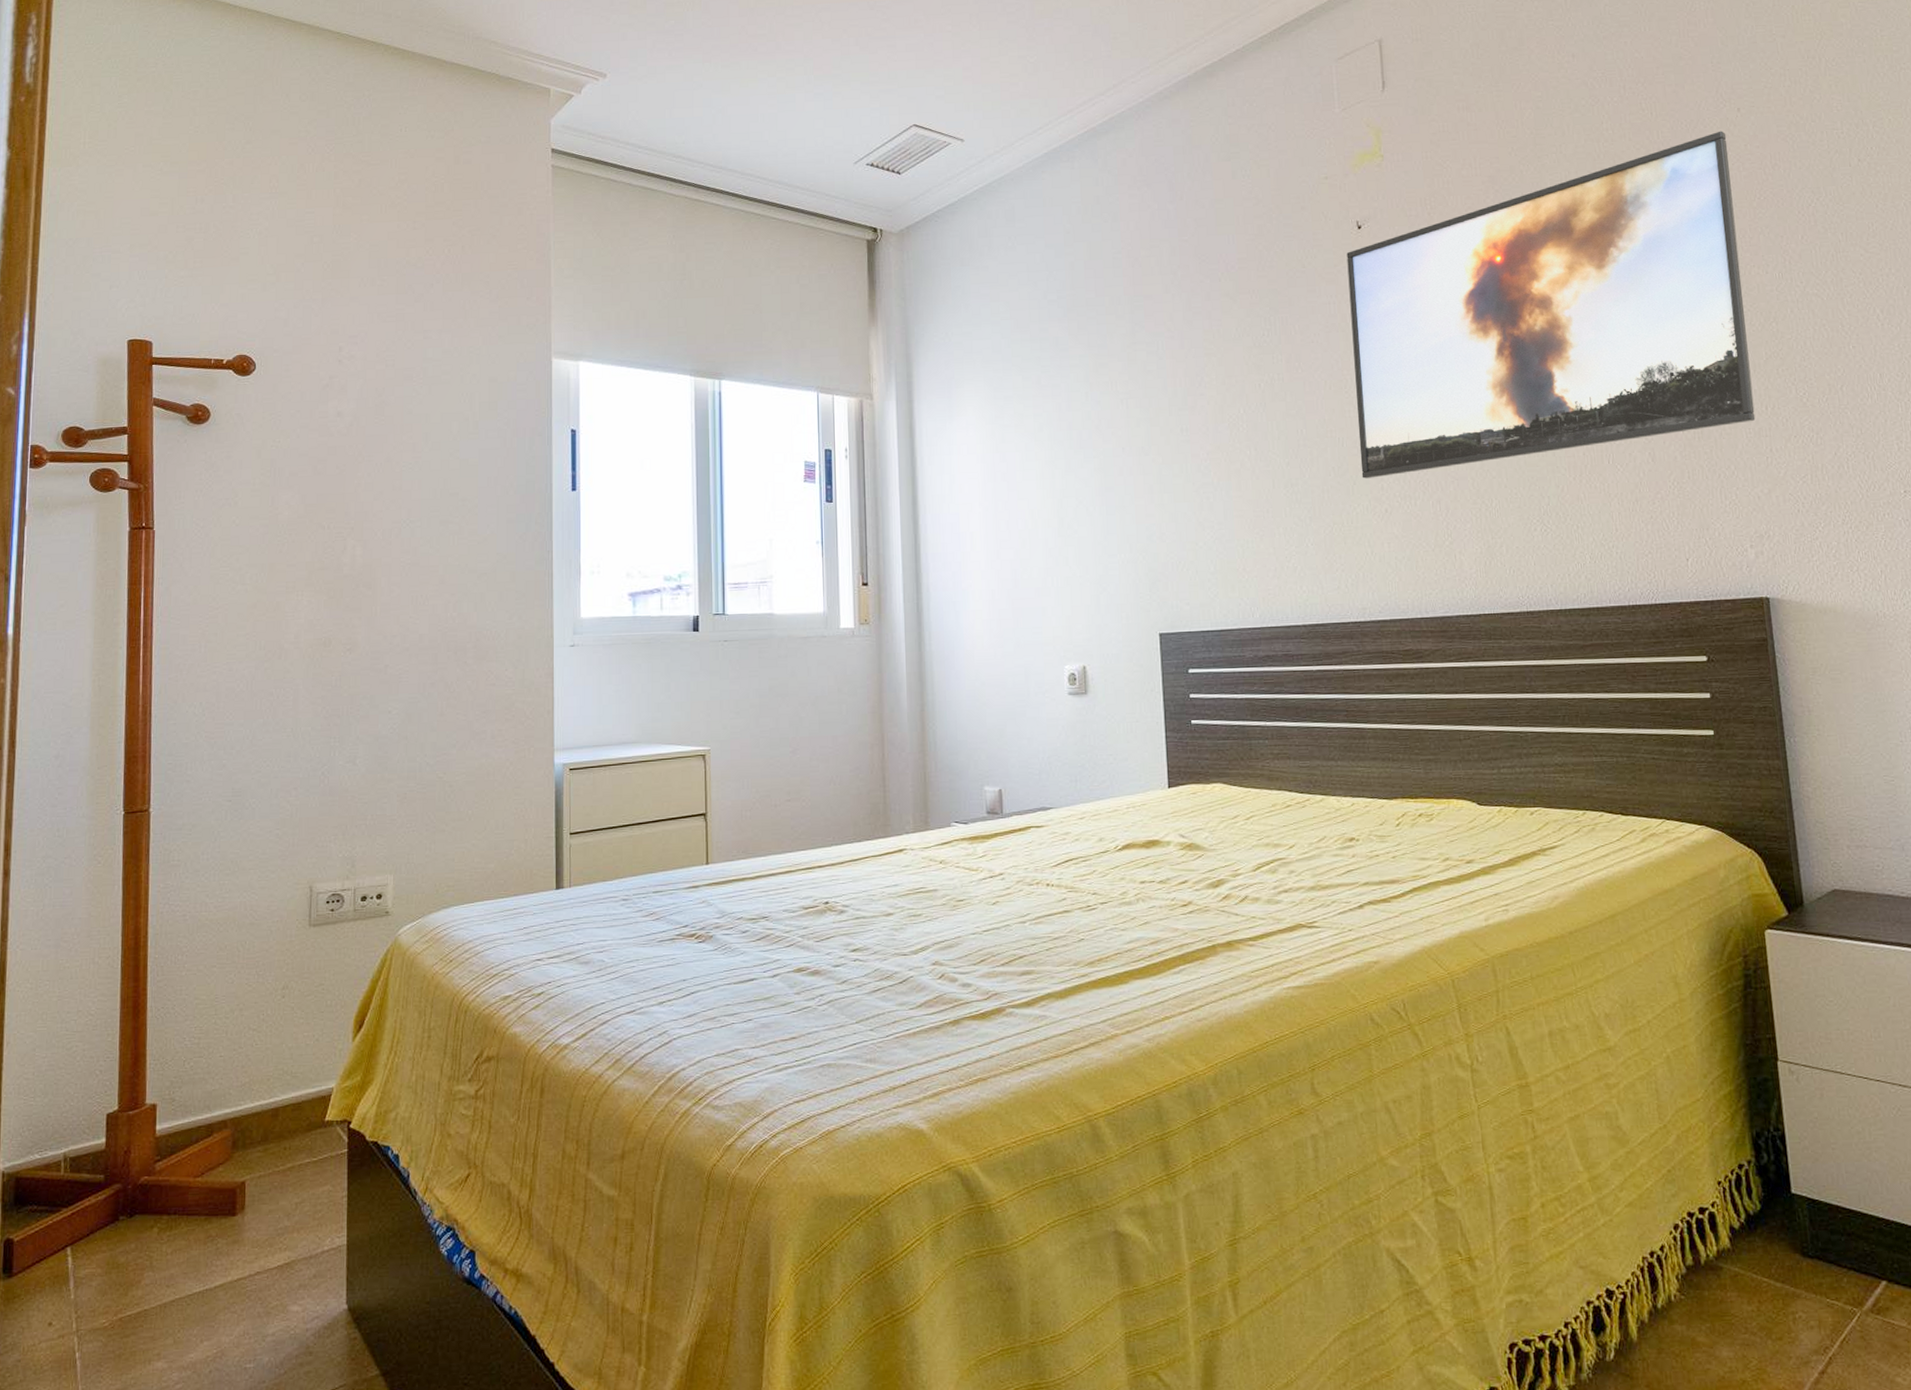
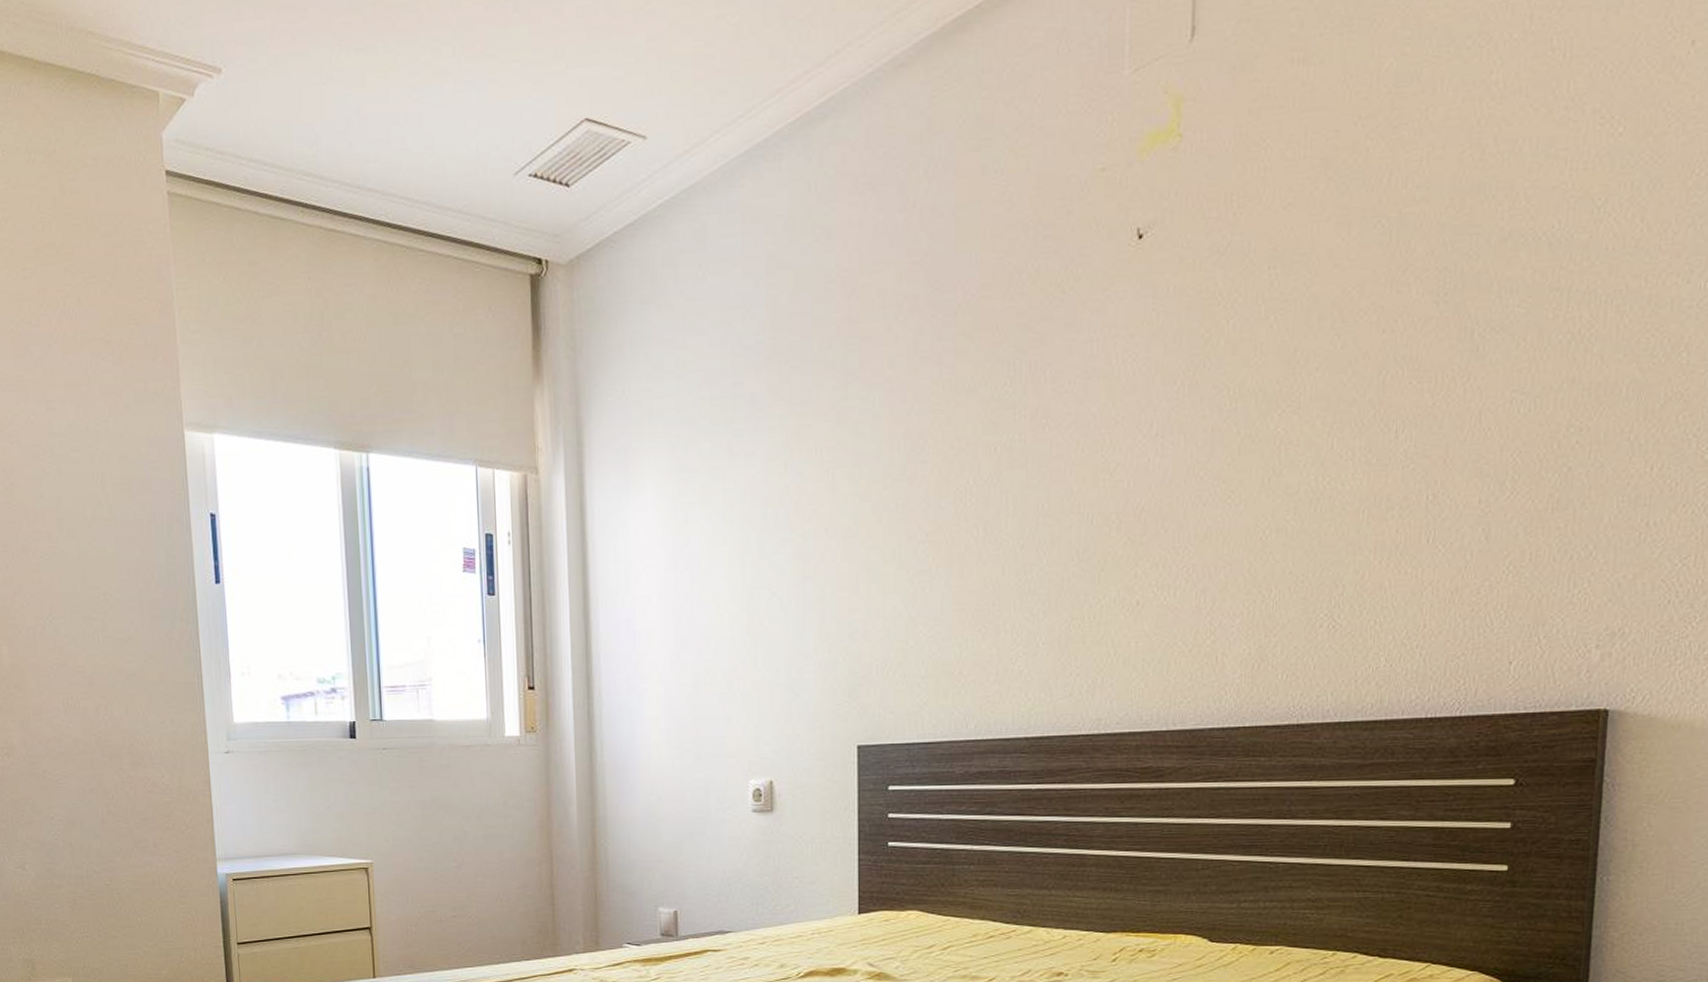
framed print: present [1346,131,1756,479] -> none [1111,76,1668,564]

